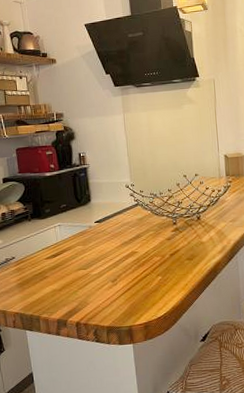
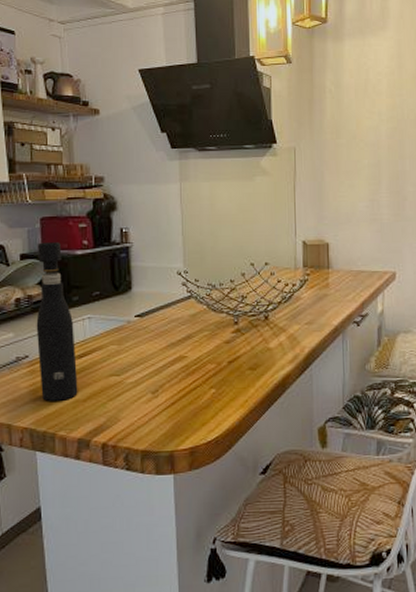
pepper grinder: none [15,167,55,292] -> present [36,242,78,401]

